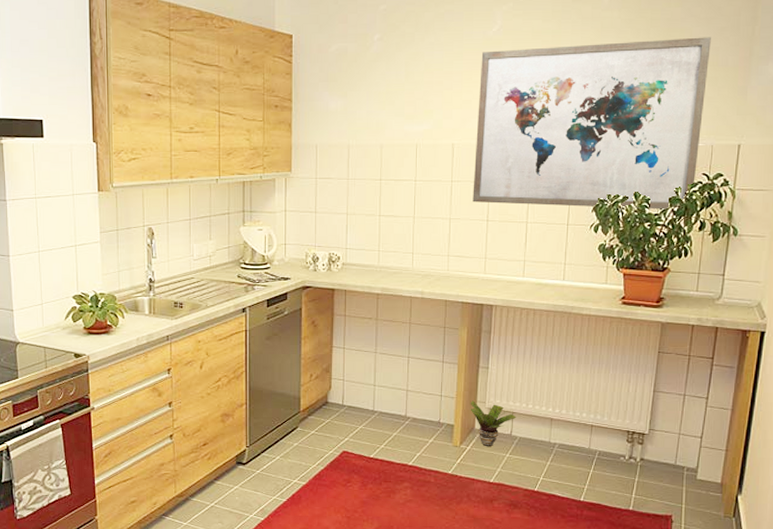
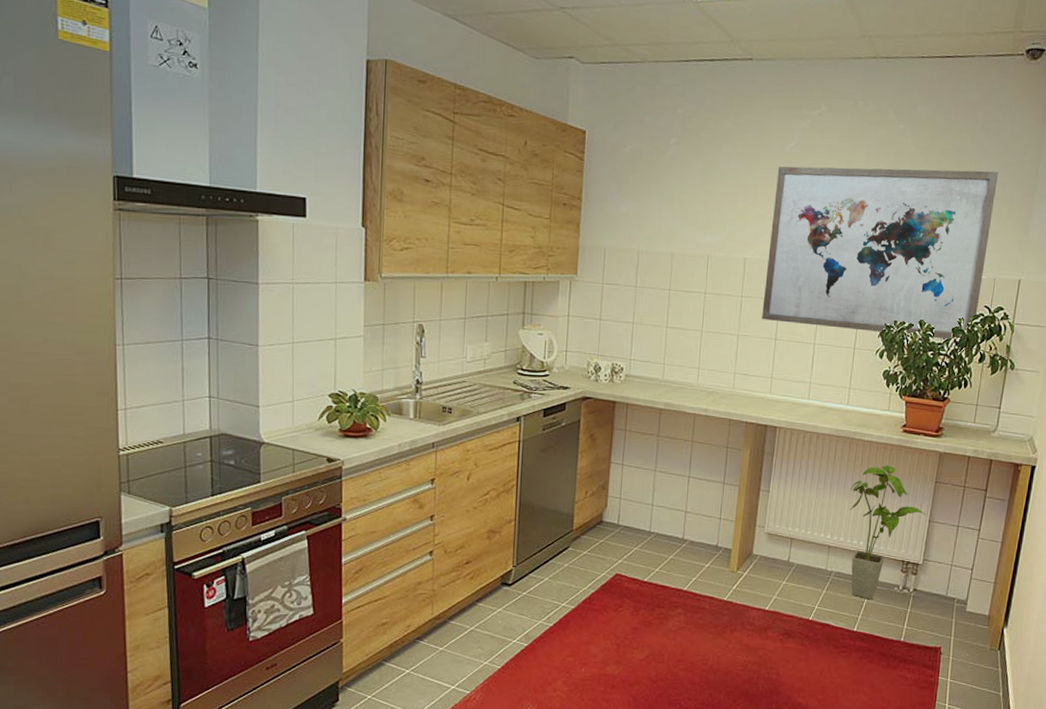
potted plant: present [470,400,517,446] -> none [748,525,795,573]
house plant: none [570,337,650,470] -> present [850,465,926,600]

